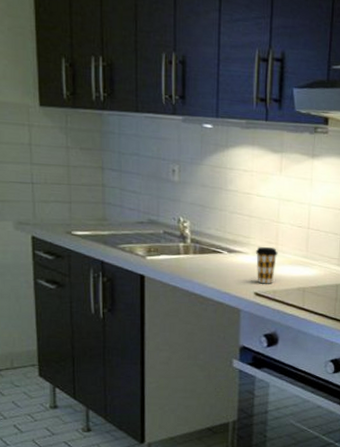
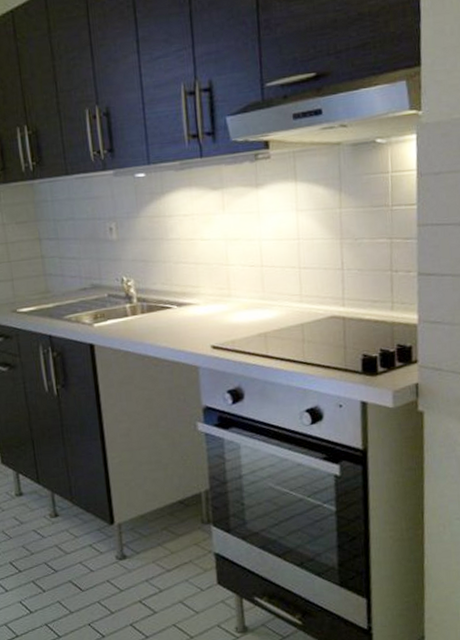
coffee cup: present [255,247,278,284] -> none [206,293,232,335]

